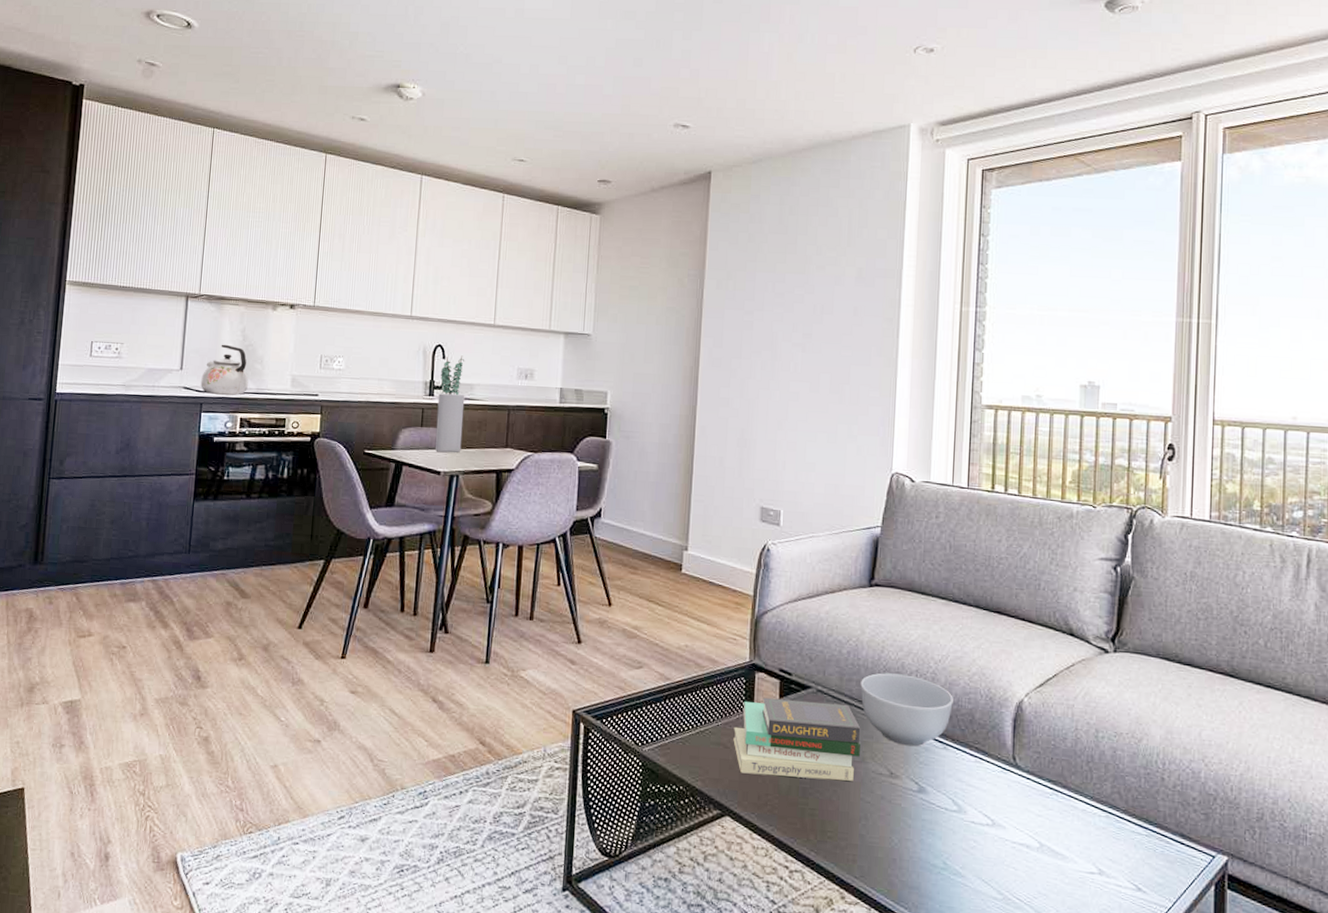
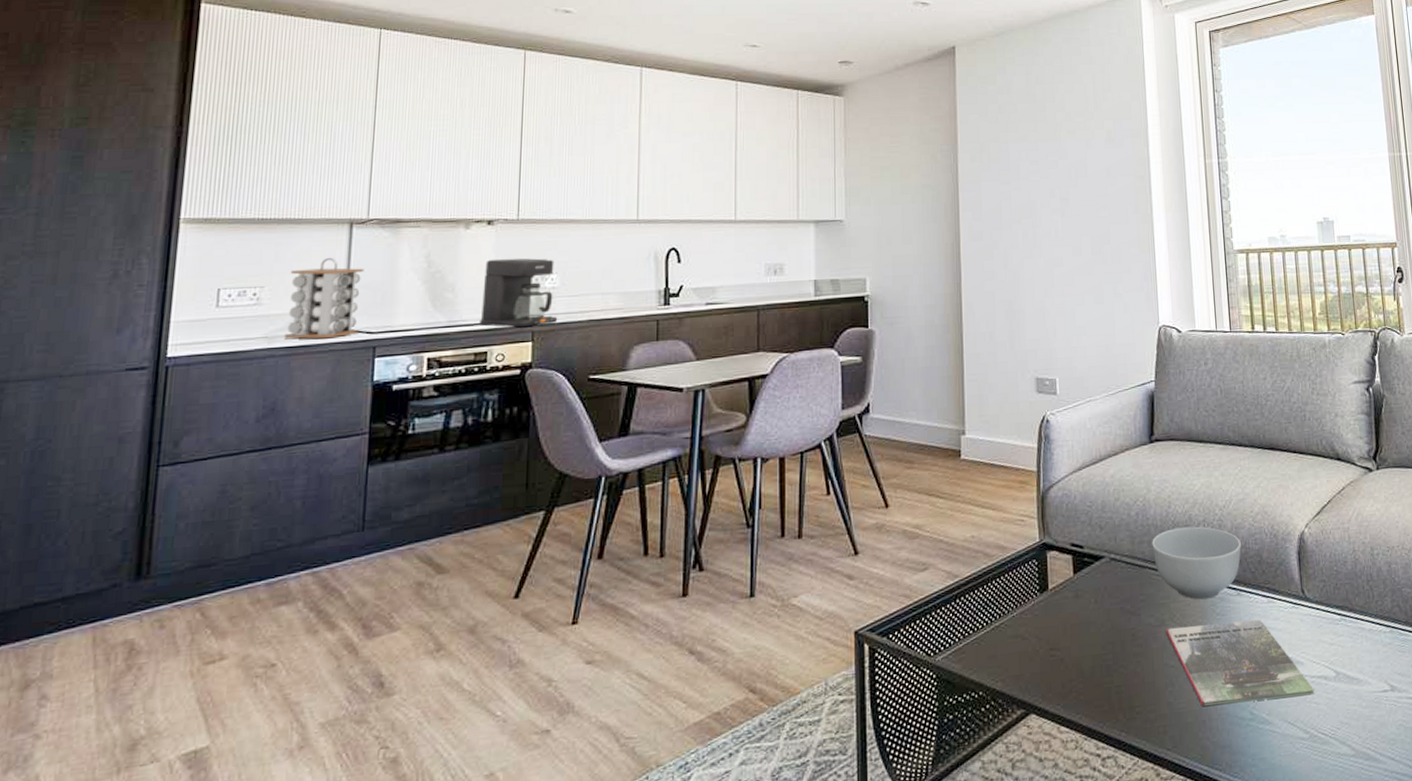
spice rack: none [136,324,196,393] -> present [283,257,364,340]
kettle: present [201,344,249,396] -> none [373,274,438,335]
coffee maker: none [281,339,341,402] -> present [480,258,557,328]
vase: present [434,355,465,454] -> none [674,257,707,367]
books: present [733,697,861,781] -> none [1030,568,1159,663]
magazine: none [865,765,1014,860] -> present [1166,619,1315,707]

